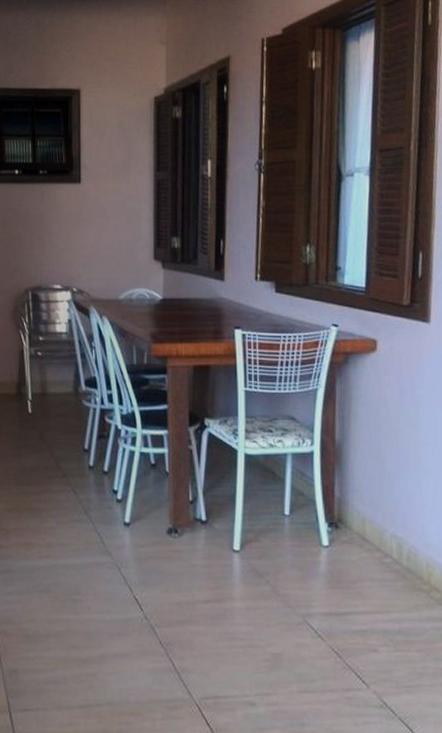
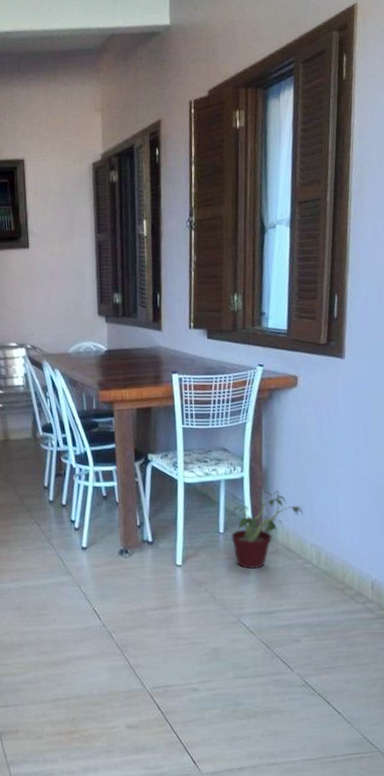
potted plant: none [298,463,383,560] -> present [231,486,304,569]

